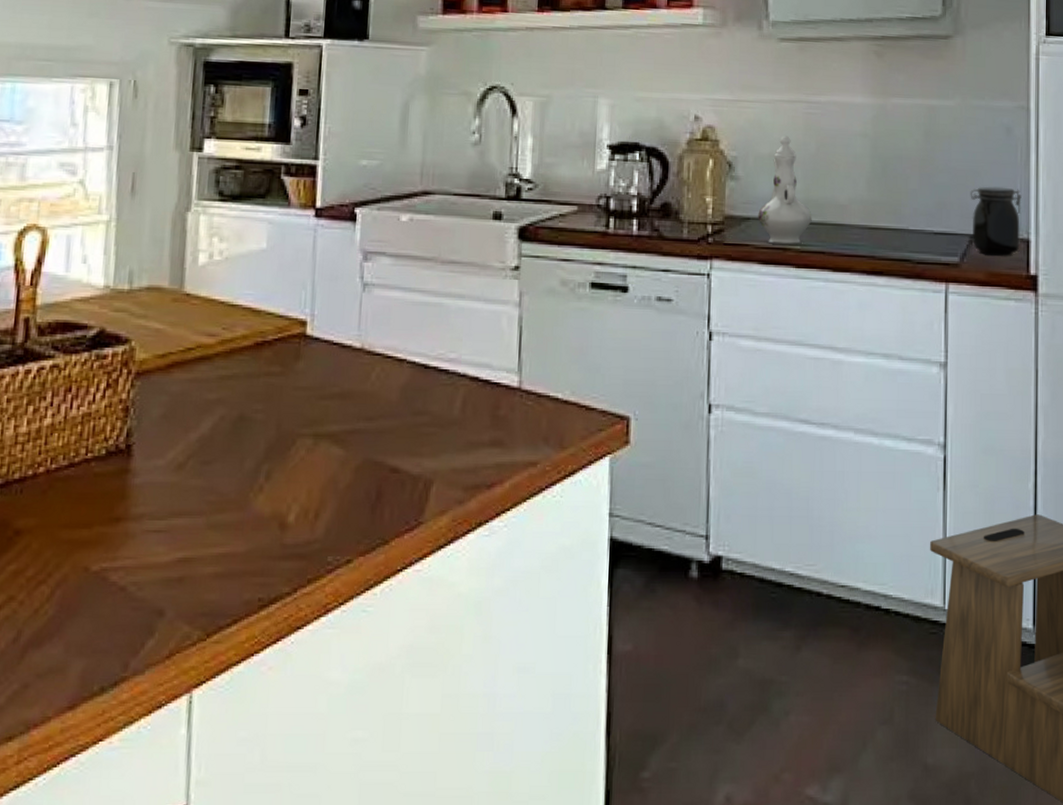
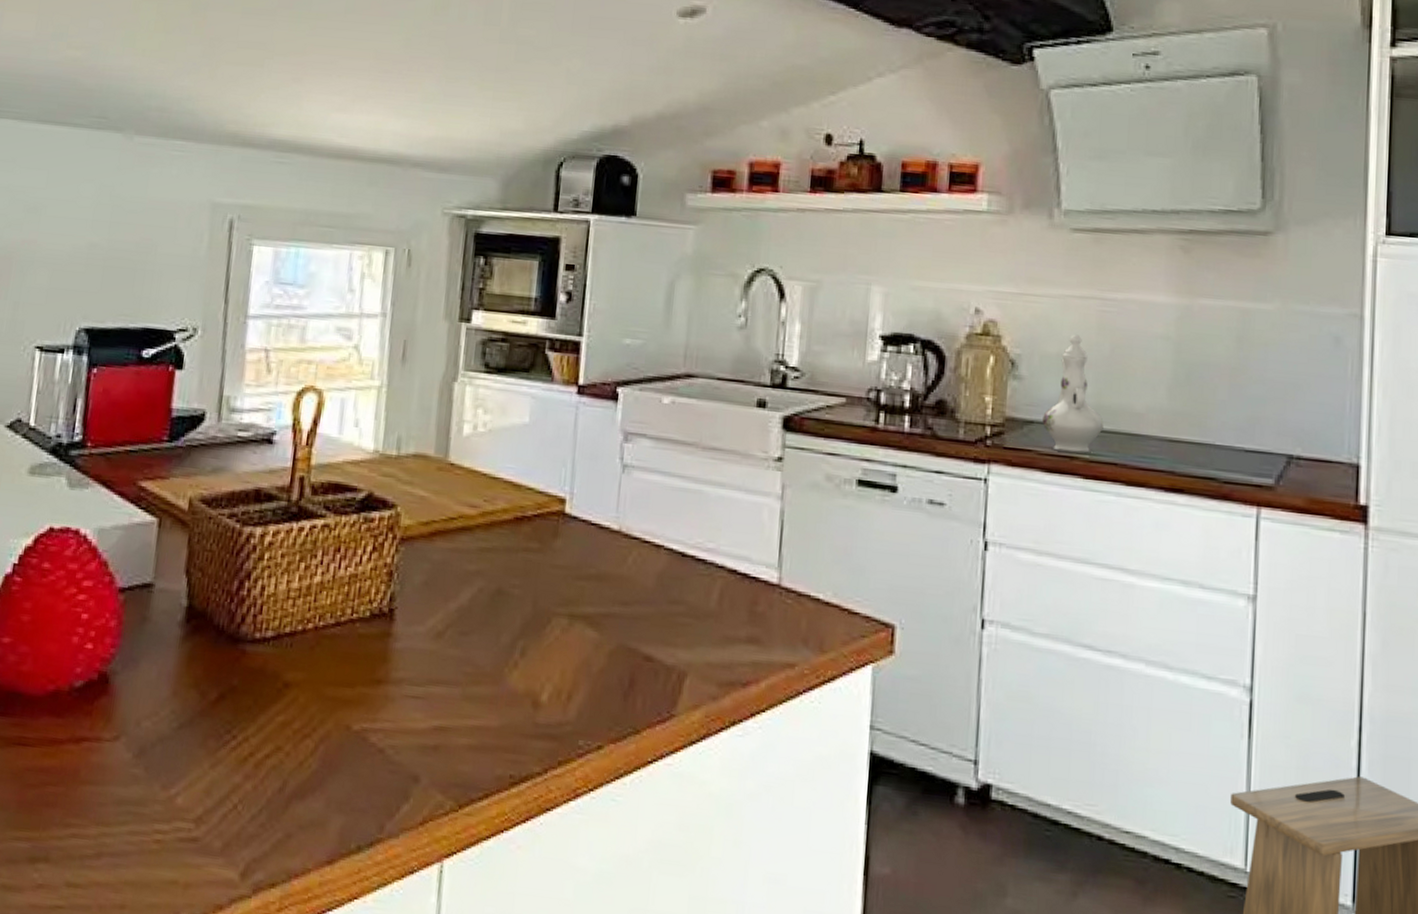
jar: present [970,186,1022,256] -> none [1289,401,1351,481]

